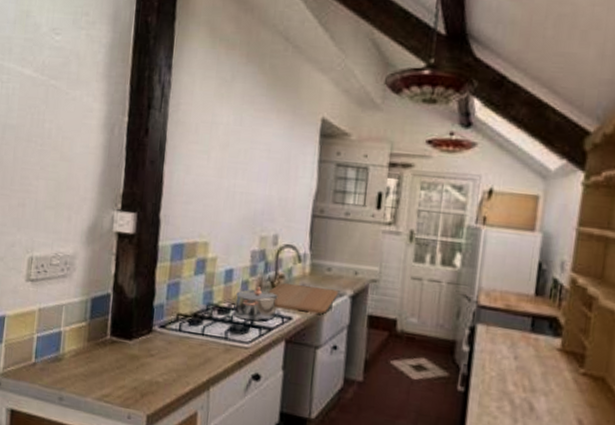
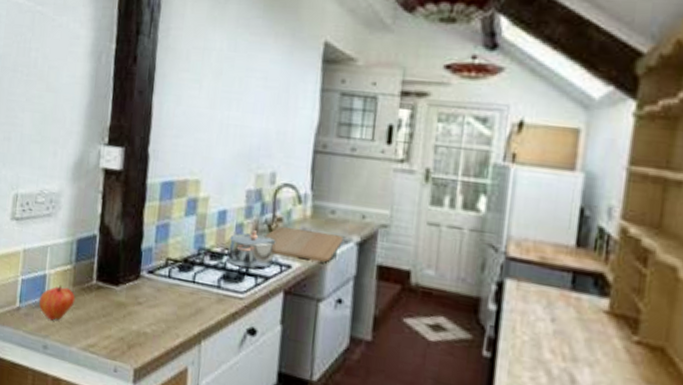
fruit: none [54,341,90,374] -> present [38,285,76,321]

